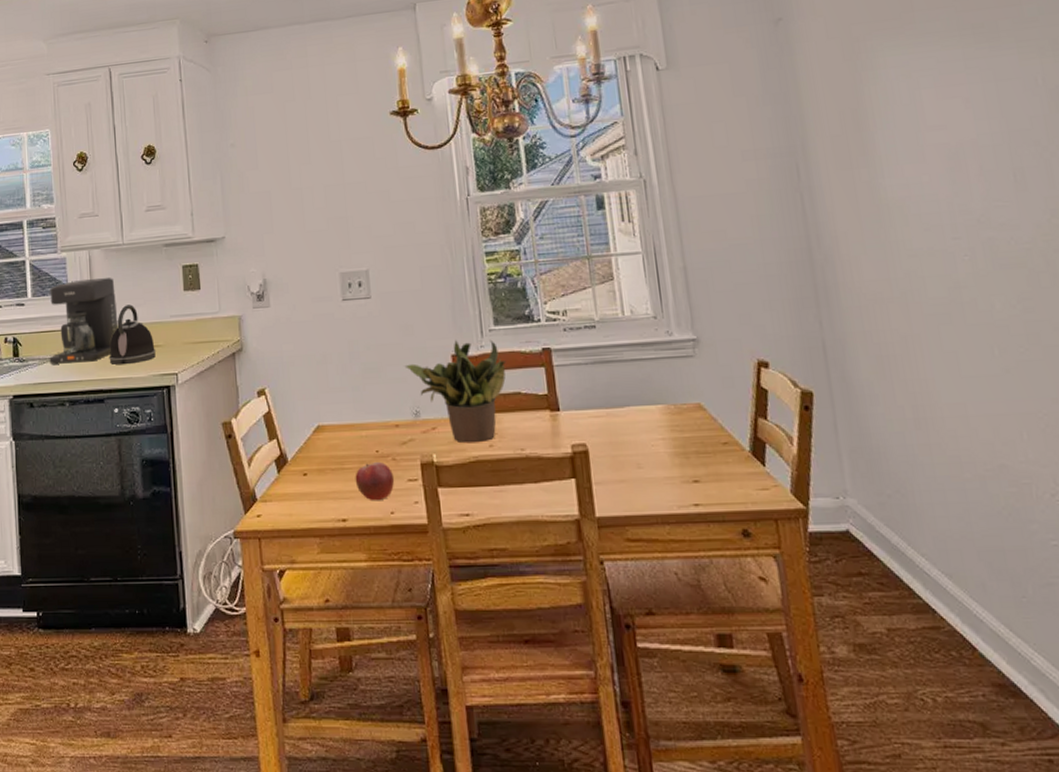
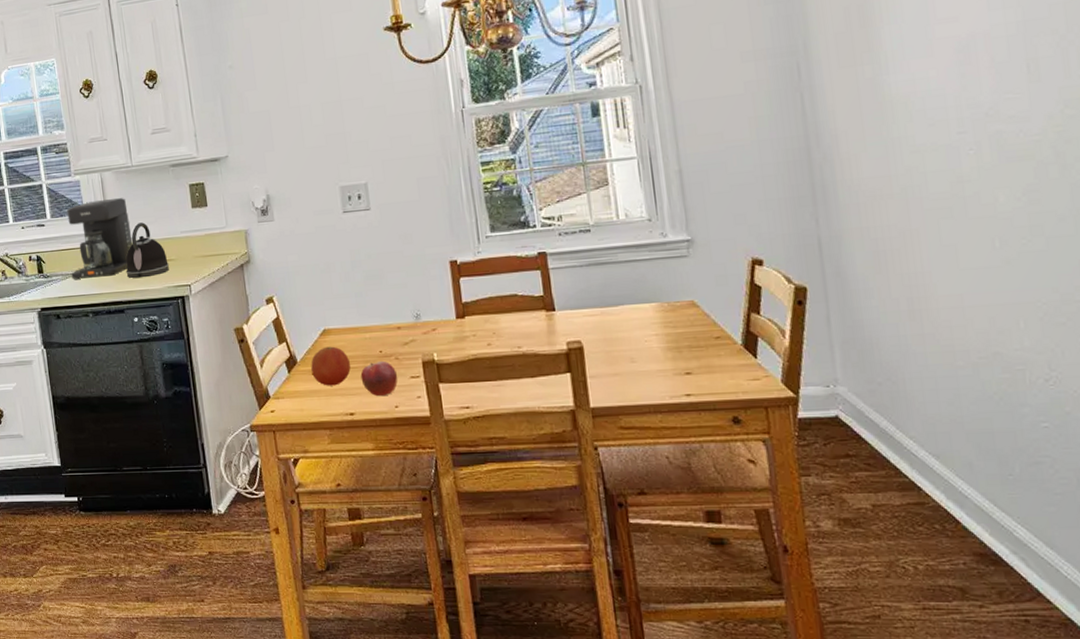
fruit: none [302,444,345,489] -> present [311,346,351,386]
potted plant: present [404,339,507,444] -> none [404,245,503,343]

